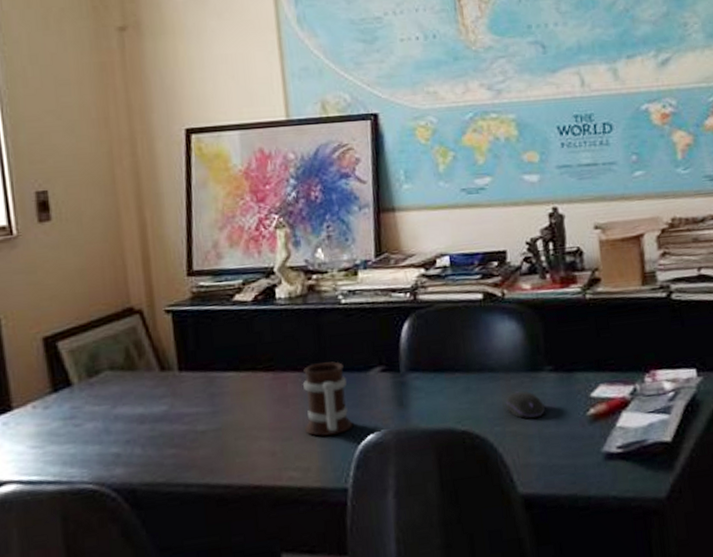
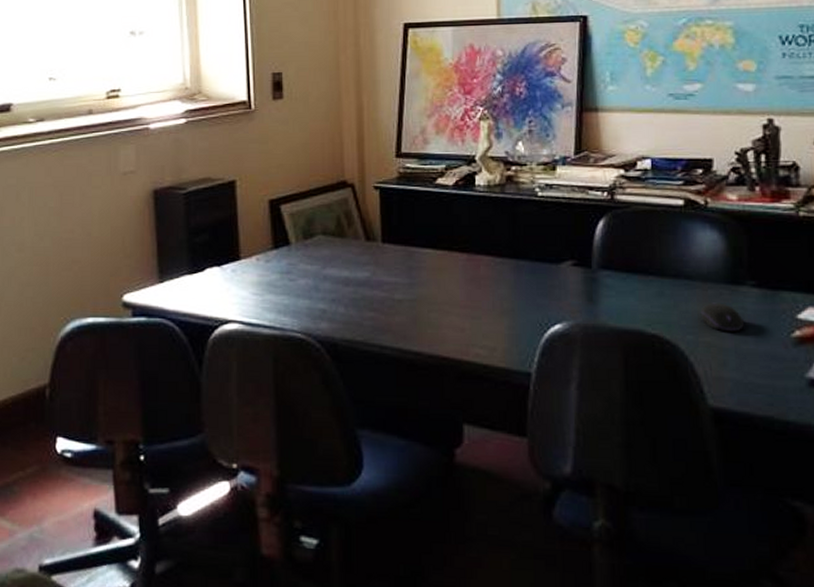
mug: present [302,361,354,437] -> none [494,250,541,321]

